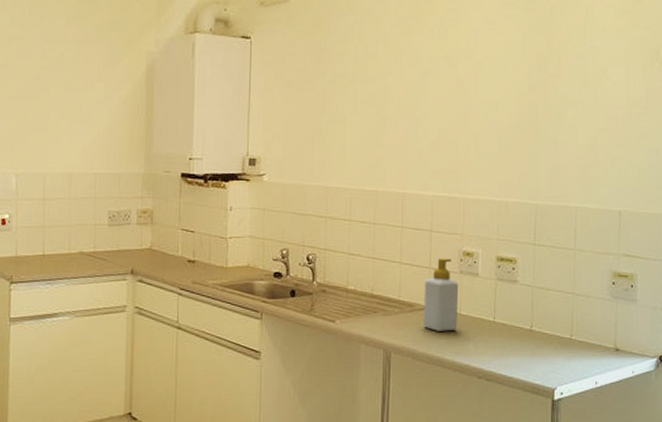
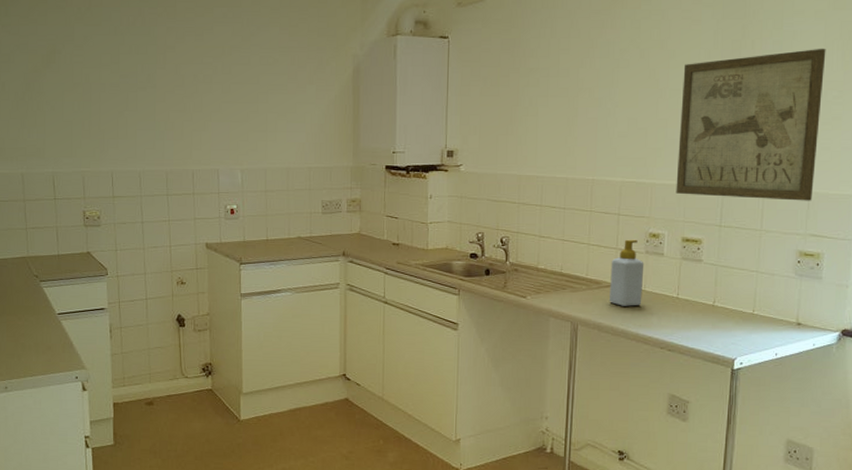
wall art: none [488,65,628,220] -> present [676,48,826,201]

